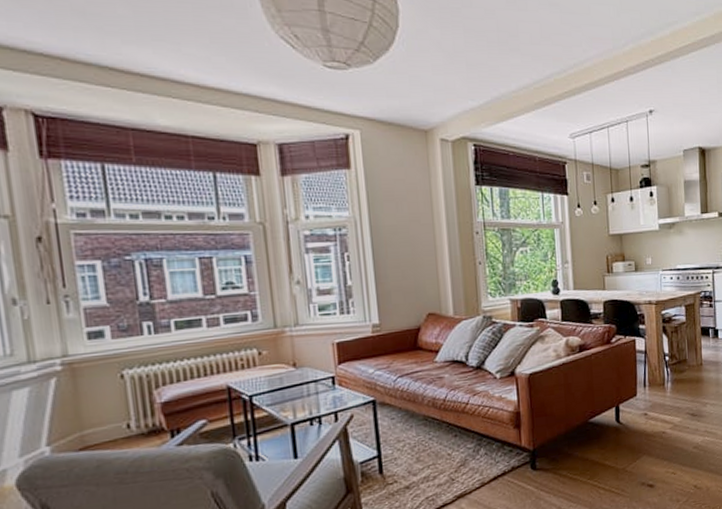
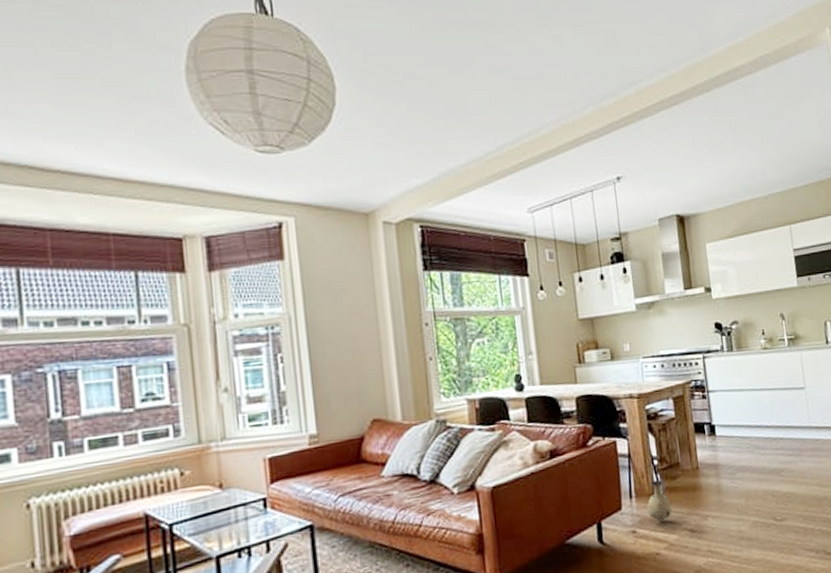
vase: none [658,373,678,408] -> present [647,480,672,523]

